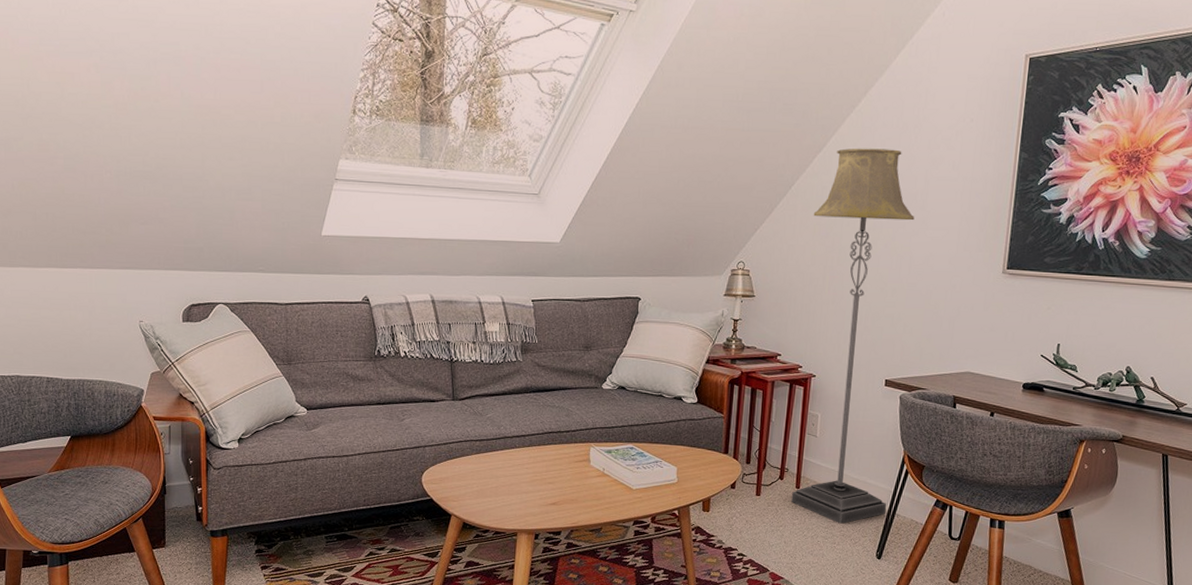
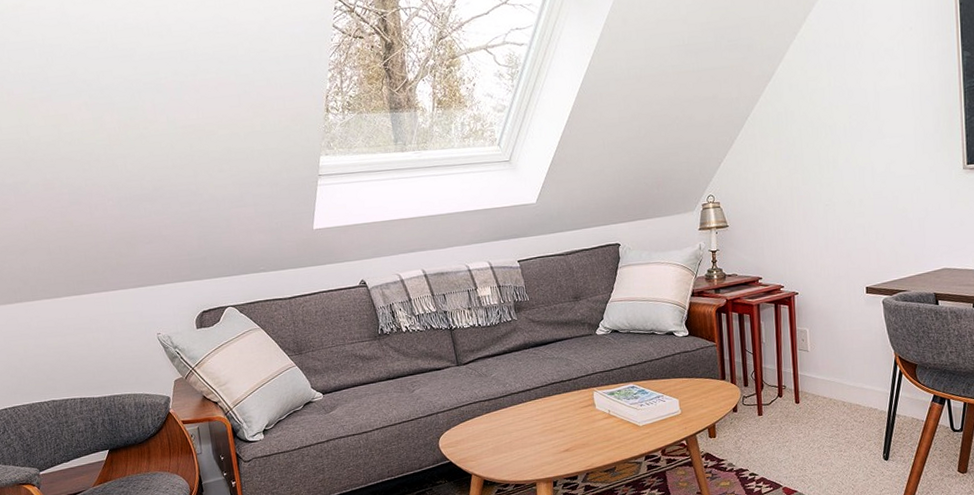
floor lamp: present [791,148,915,524] -> none [772,67,887,432]

